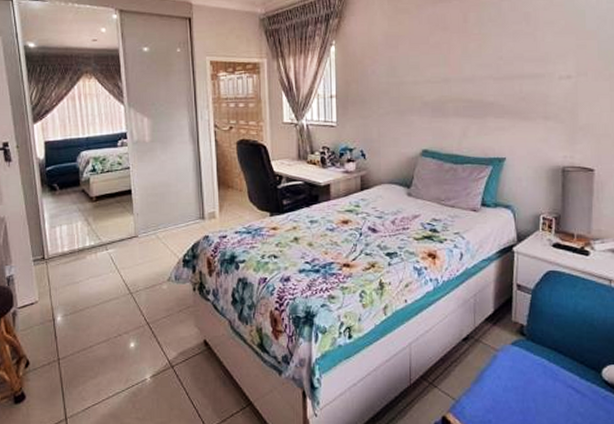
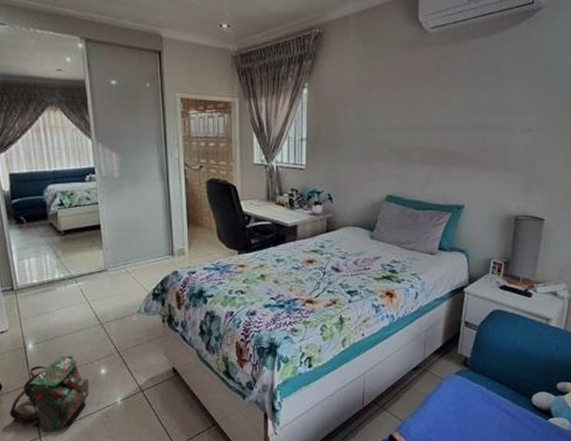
backpack: none [35,328,117,415] -> present [9,356,89,433]

